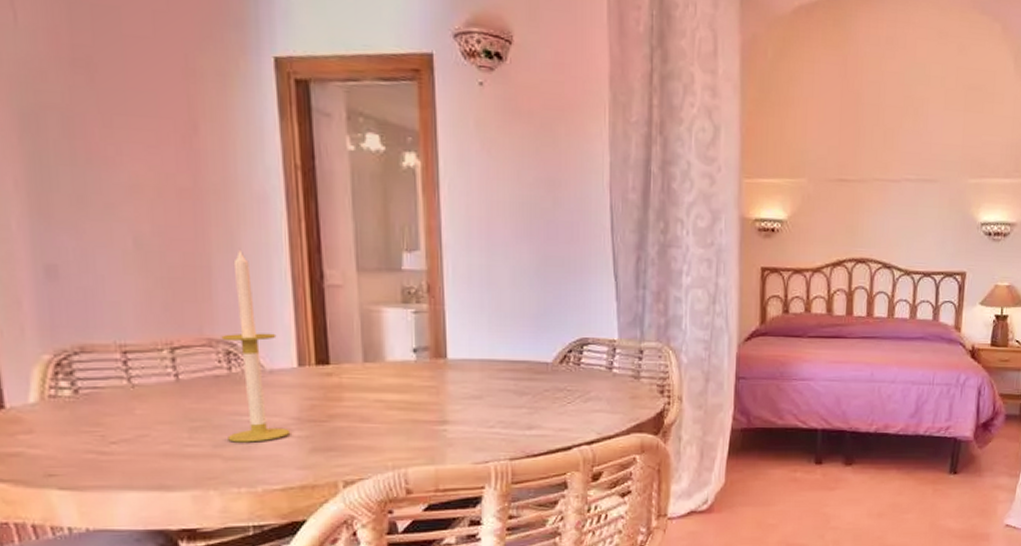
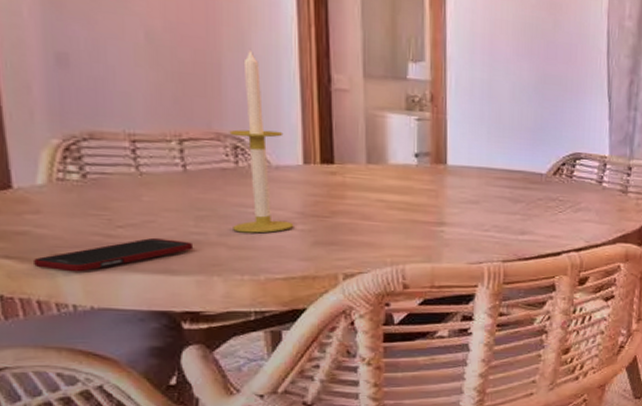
cell phone: none [28,453,189,493] -> present [34,238,194,272]

